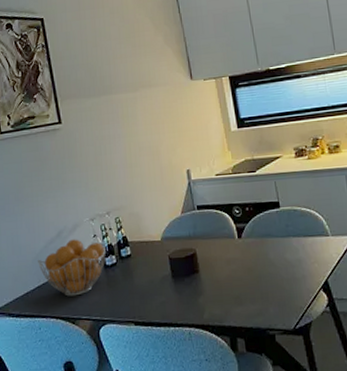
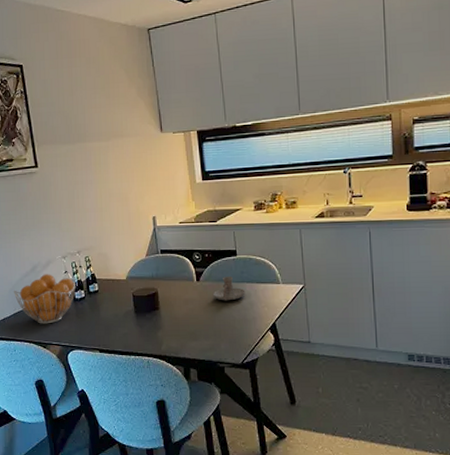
candle holder: none [257,231,292,259] -> present [213,277,245,301]

